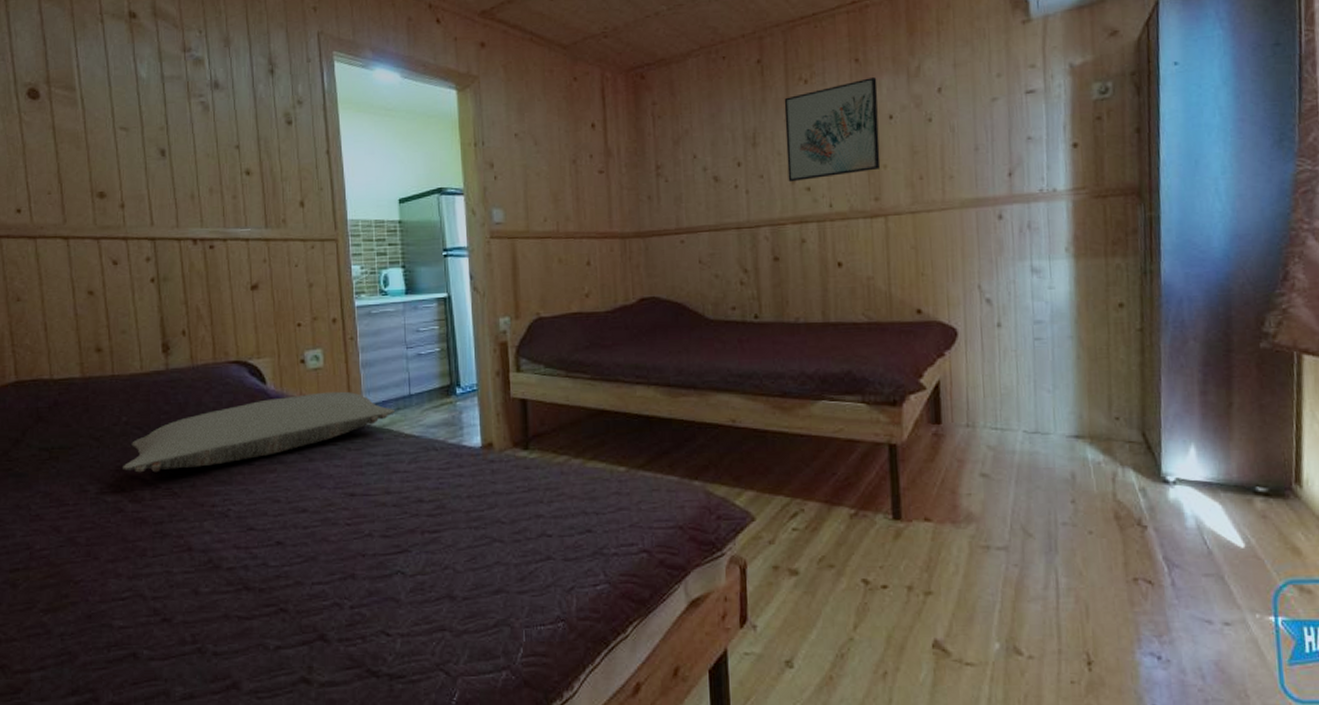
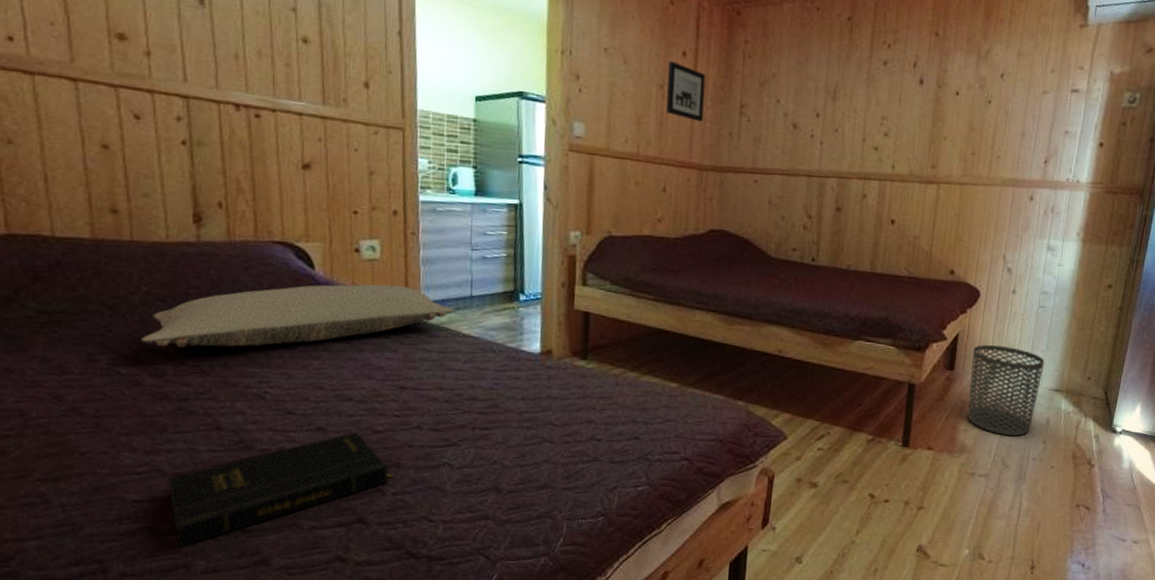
book: none [148,543,350,673] -> present [168,431,394,547]
wall art: none [578,134,619,191] -> present [666,60,706,122]
wall art: present [784,77,881,183] -> none [859,53,951,141]
waste bin: none [961,389,1055,497] -> present [967,344,1045,436]

